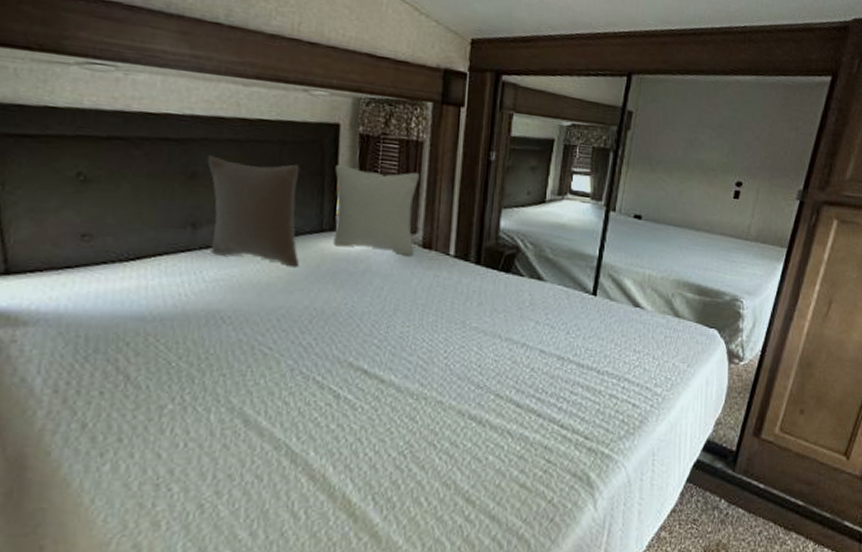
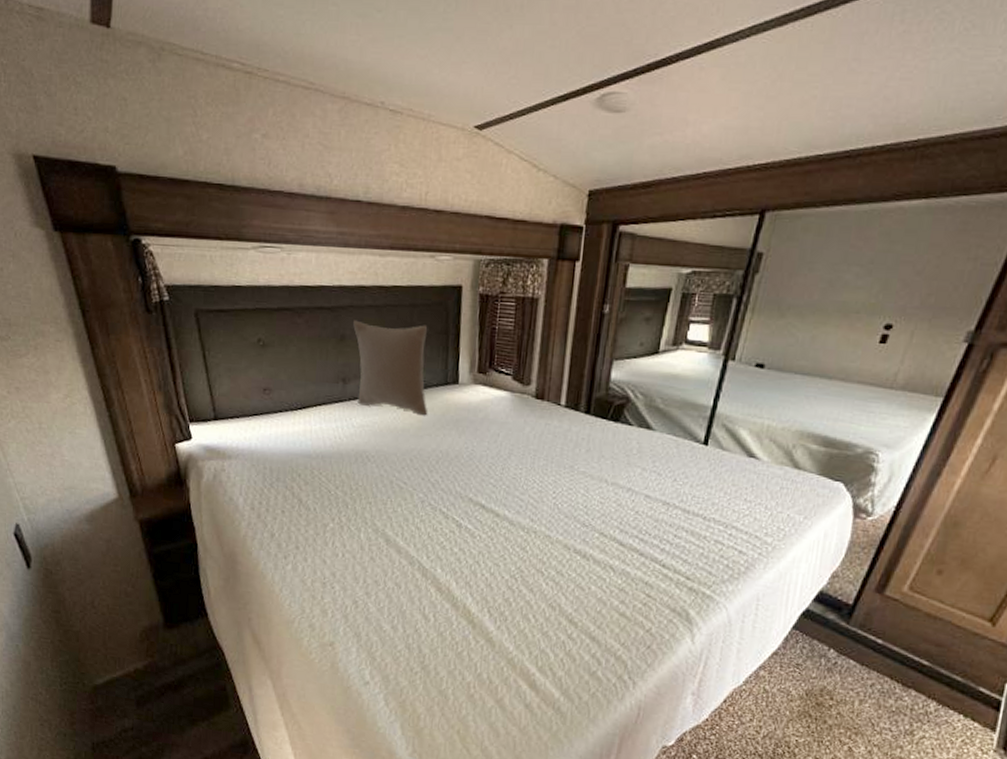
pillow: present [333,165,419,256] -> none [456,324,534,406]

